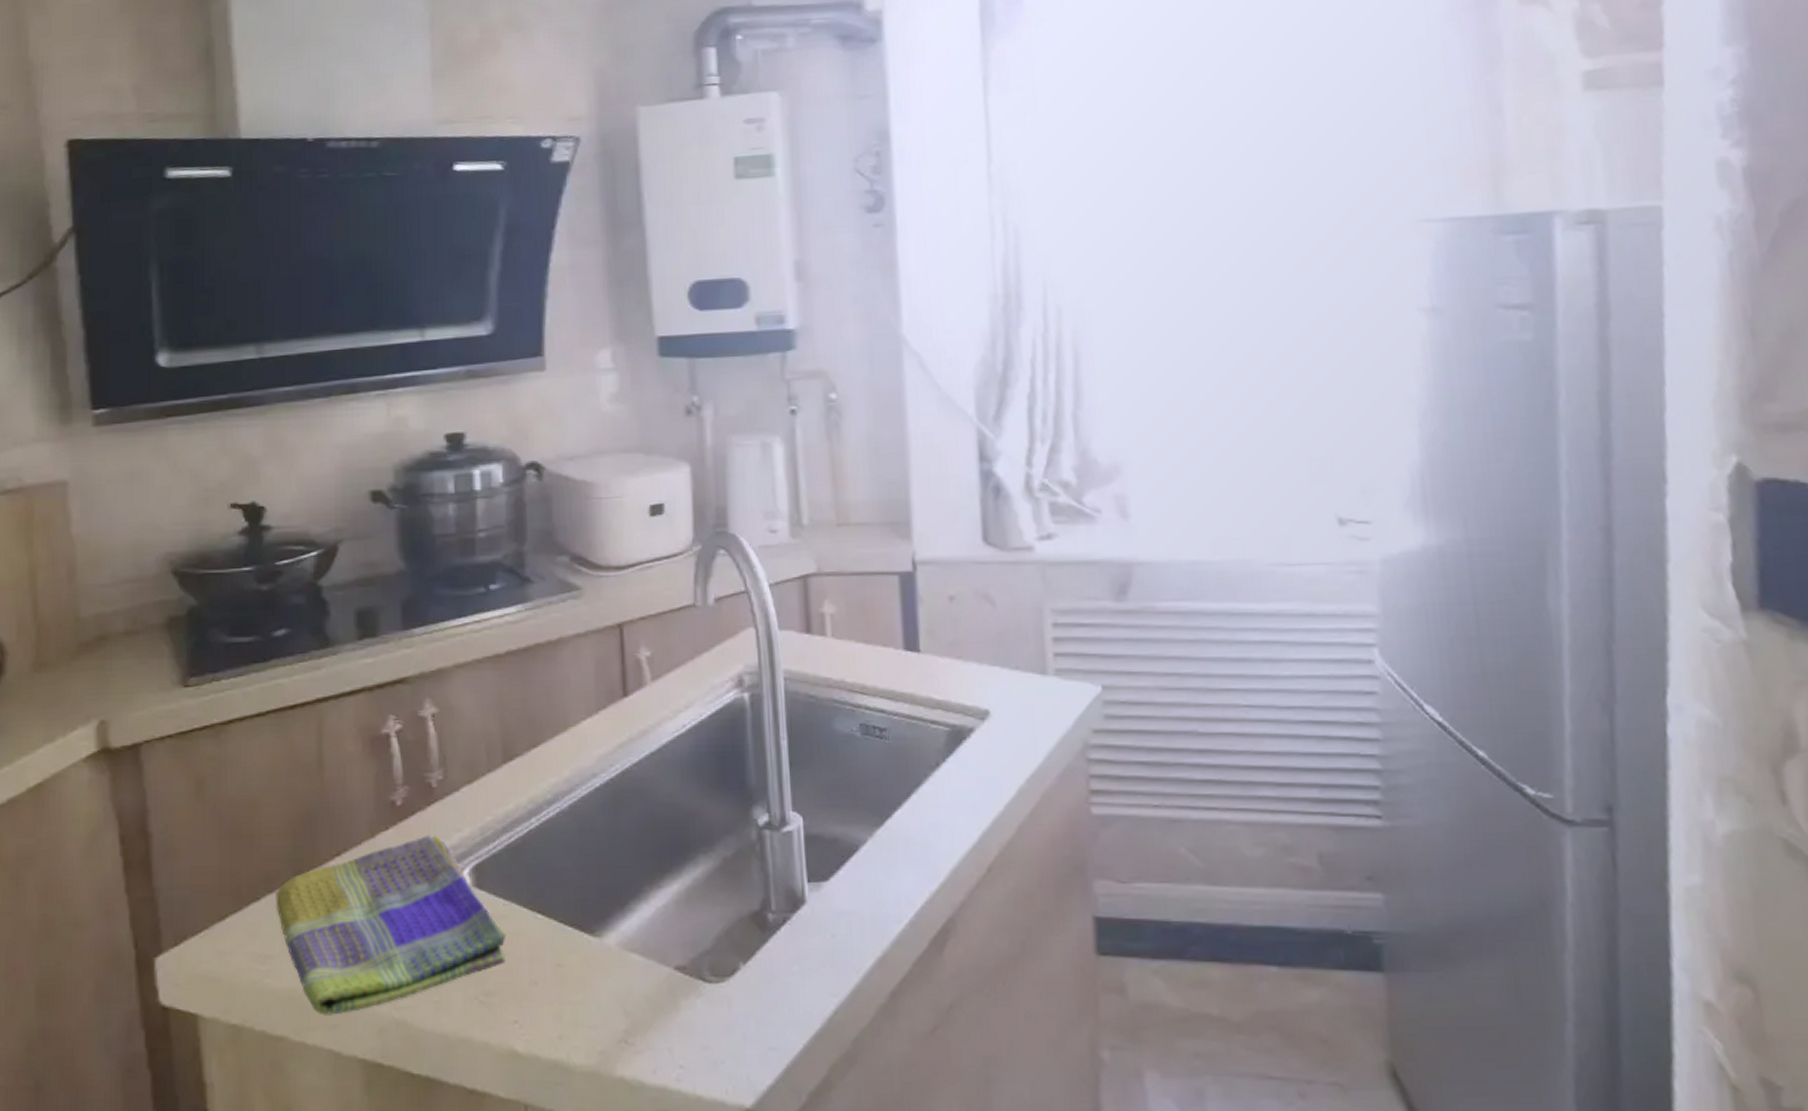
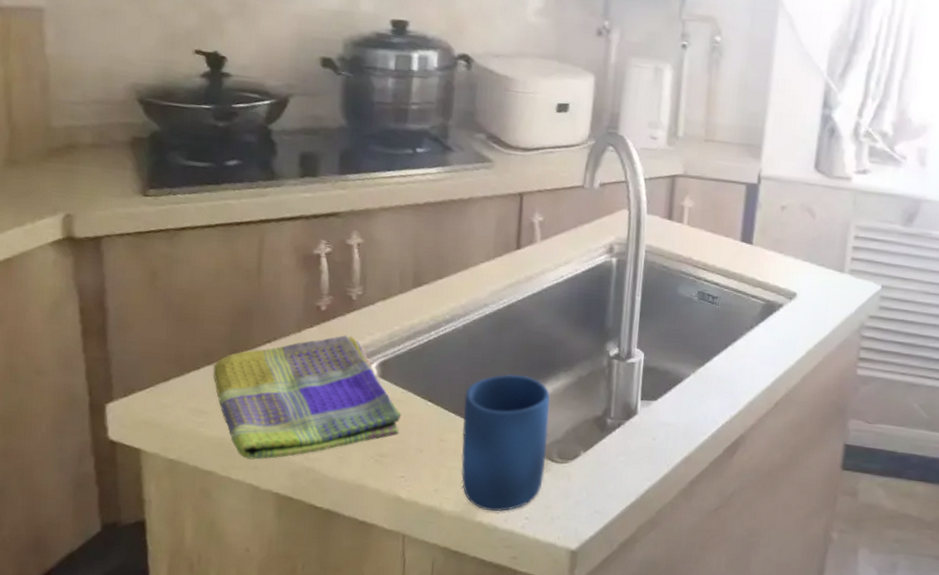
mug: none [582,864,697,1061] -> present [461,374,550,512]

